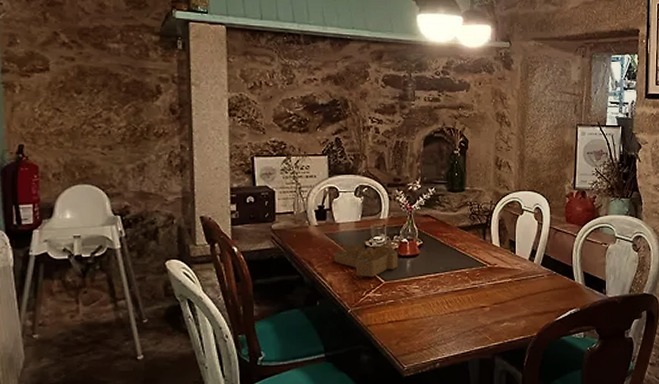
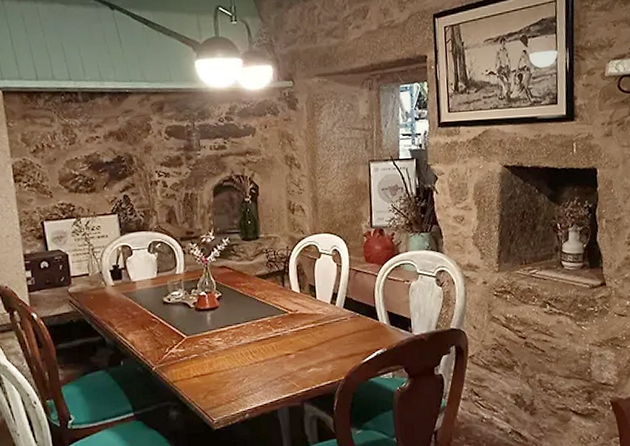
house frame: present [334,243,399,277] -> none [133,297,199,333]

